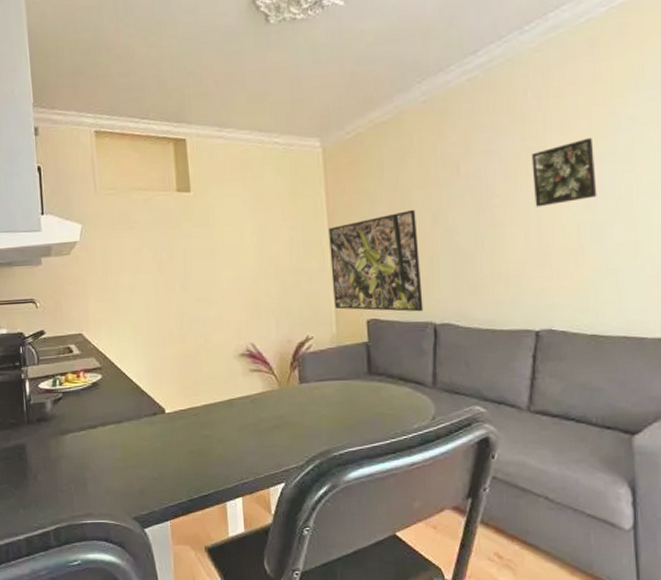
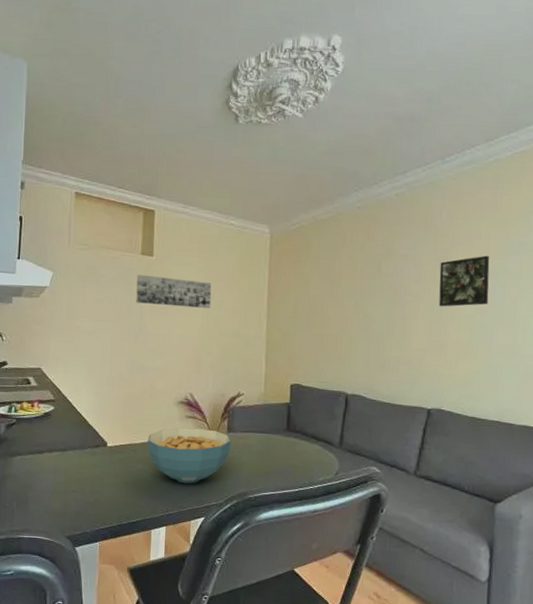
wall art: none [175,213,263,248] -> present [136,274,212,308]
cereal bowl: none [209,382,306,447] -> present [147,428,231,484]
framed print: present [329,209,424,312] -> none [265,295,342,383]

